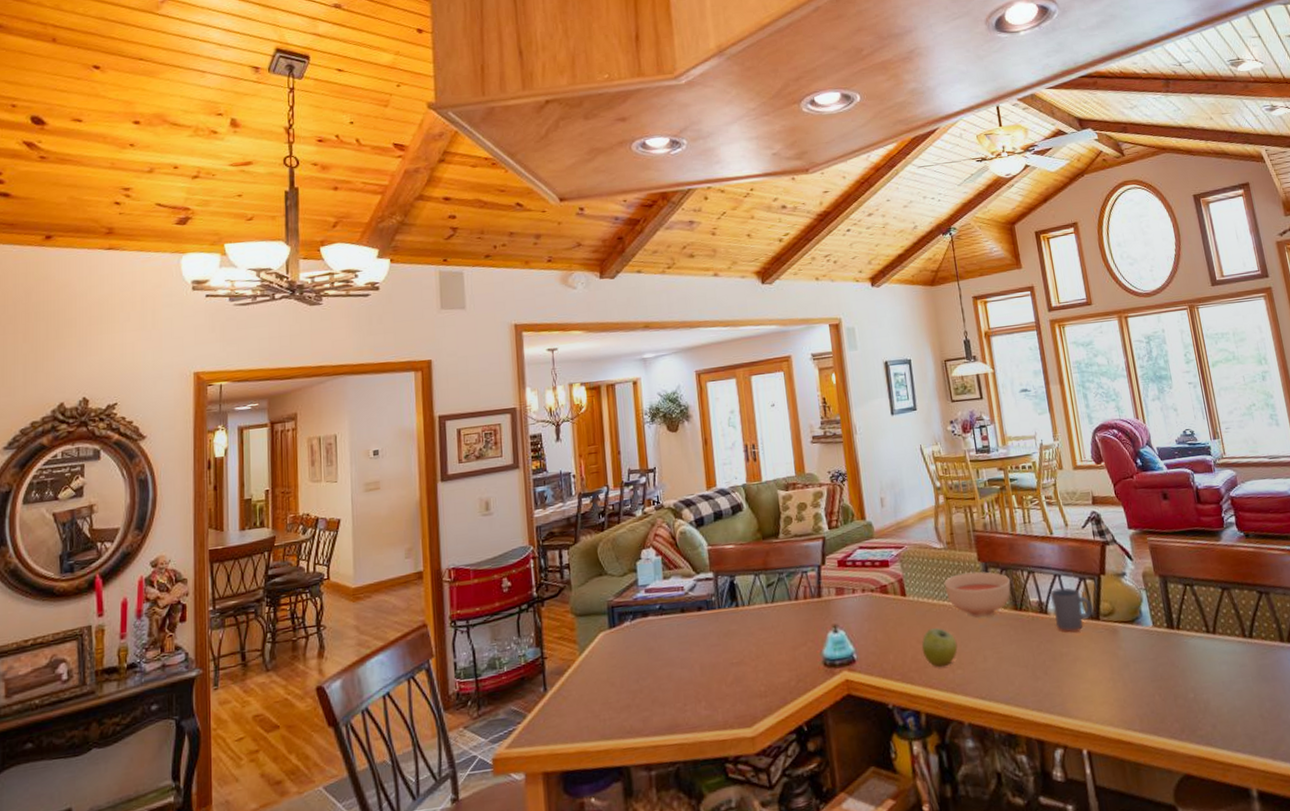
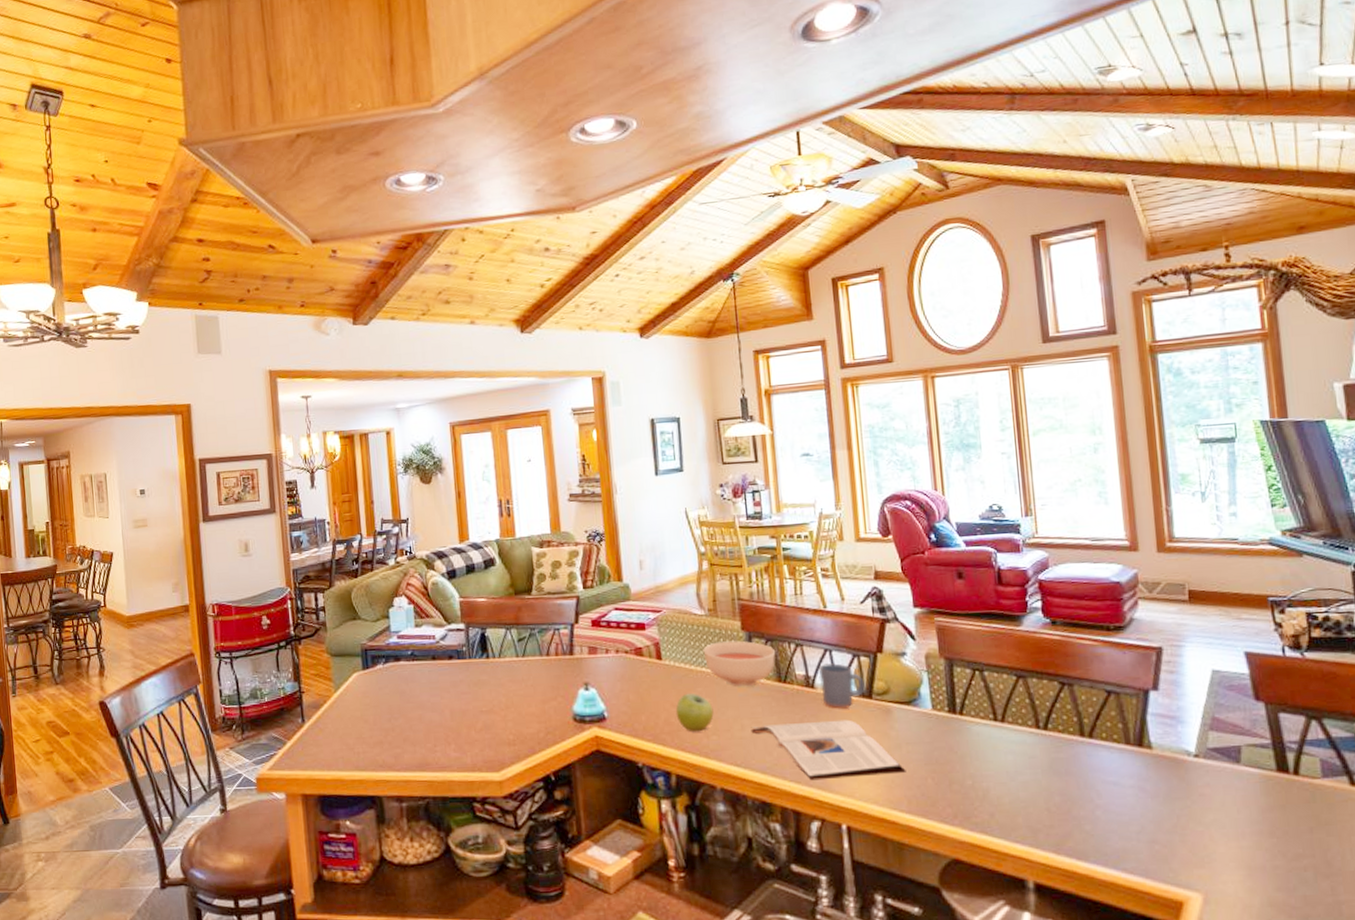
magazine: none [992,642,1136,708] -> present [751,719,906,781]

